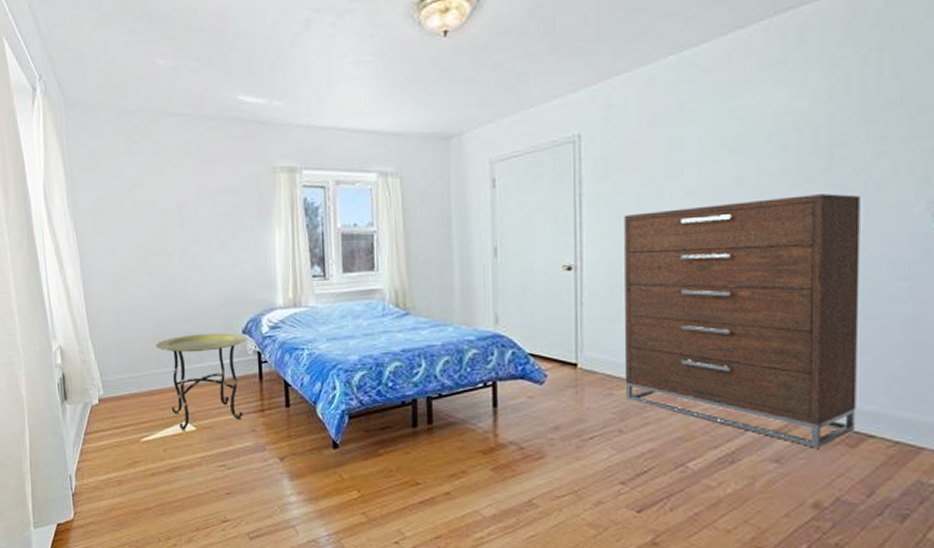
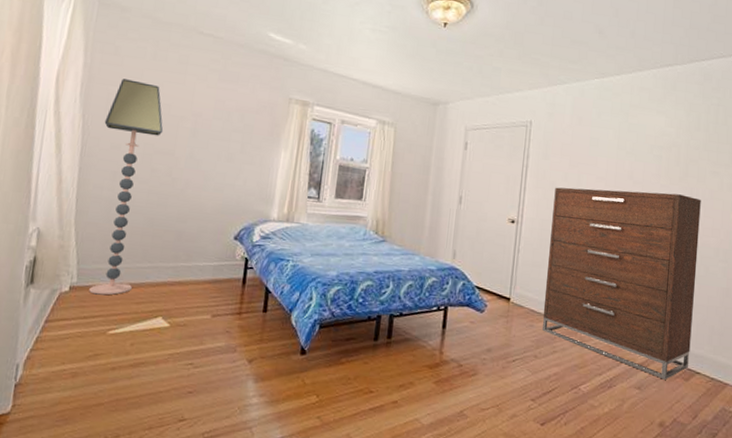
floor lamp: none [95,180,155,404] -> present [89,79,164,295]
side table: present [156,332,246,430] -> none [144,234,237,326]

